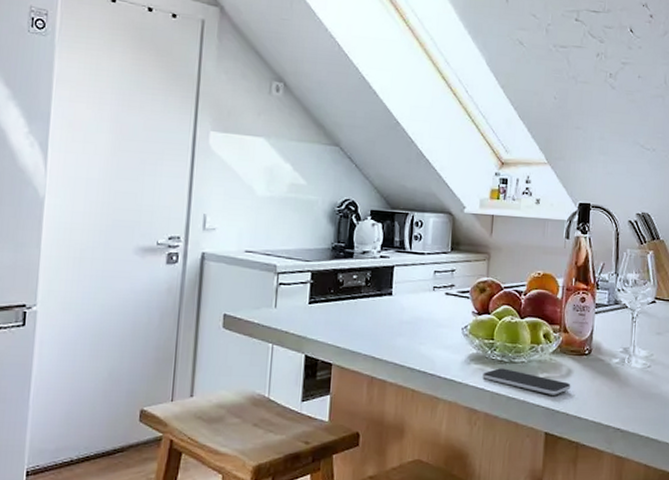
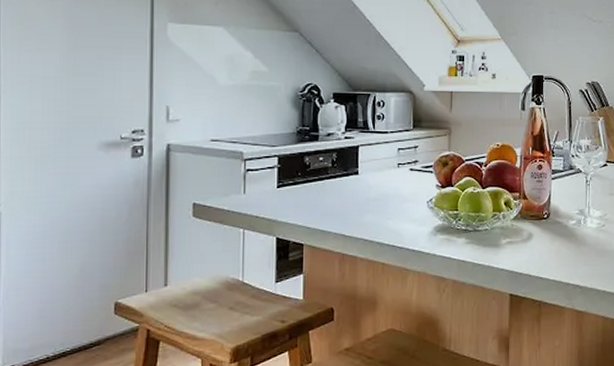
smartphone: present [482,368,571,395] -> none [449,237,532,259]

